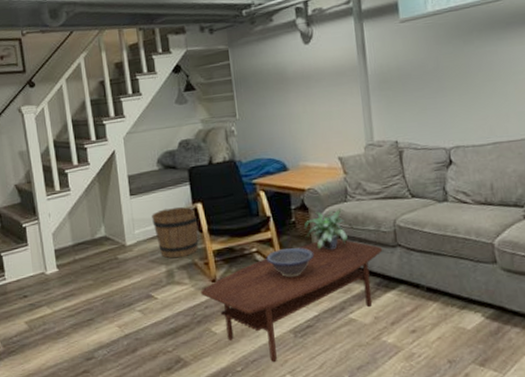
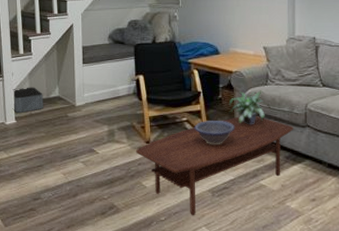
storage bin: none [51,227,89,260] -> present [12,87,43,113]
bucket: present [152,206,199,258] -> none [100,77,140,120]

